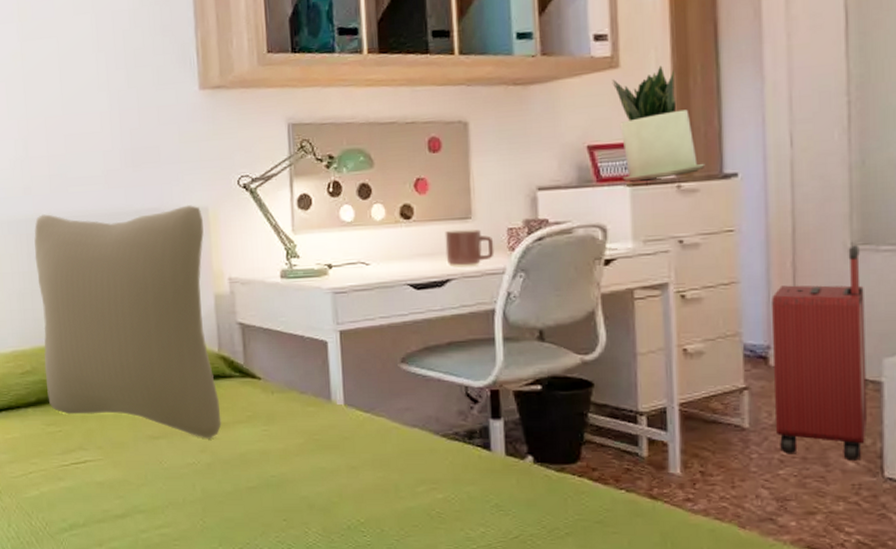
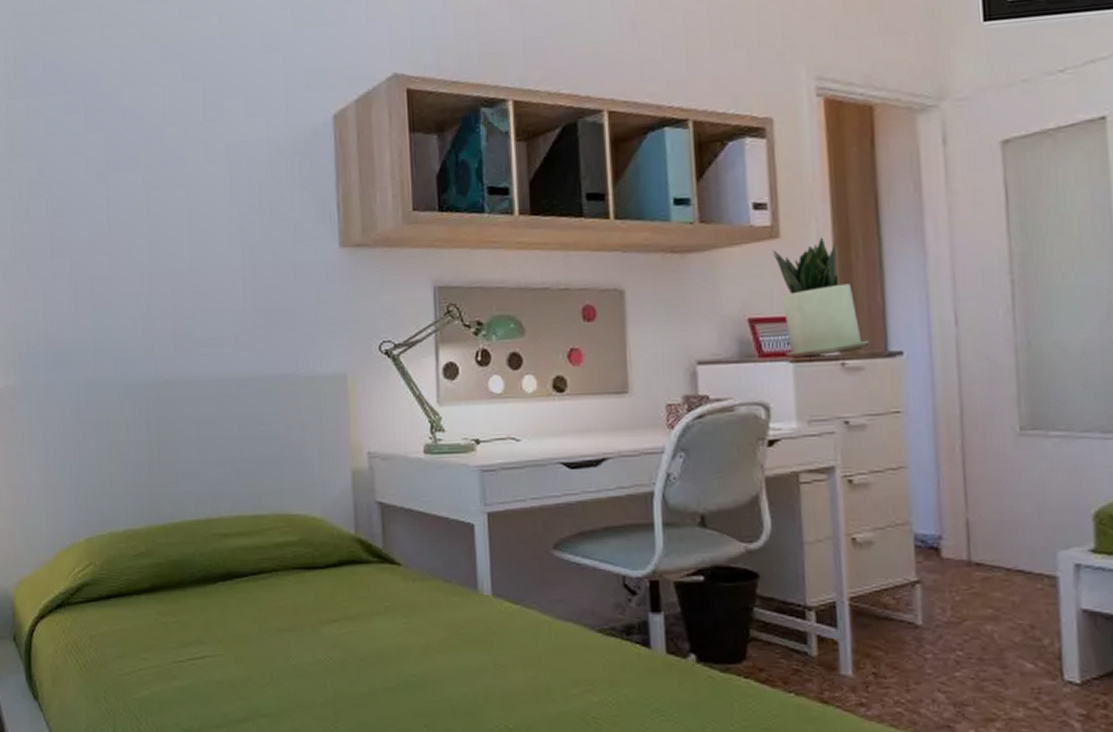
cushion: present [34,205,222,440] -> none [154,371,357,633]
mug: present [445,229,495,268] -> none [600,404,653,446]
suitcase: present [772,245,868,461] -> none [942,430,1045,662]

